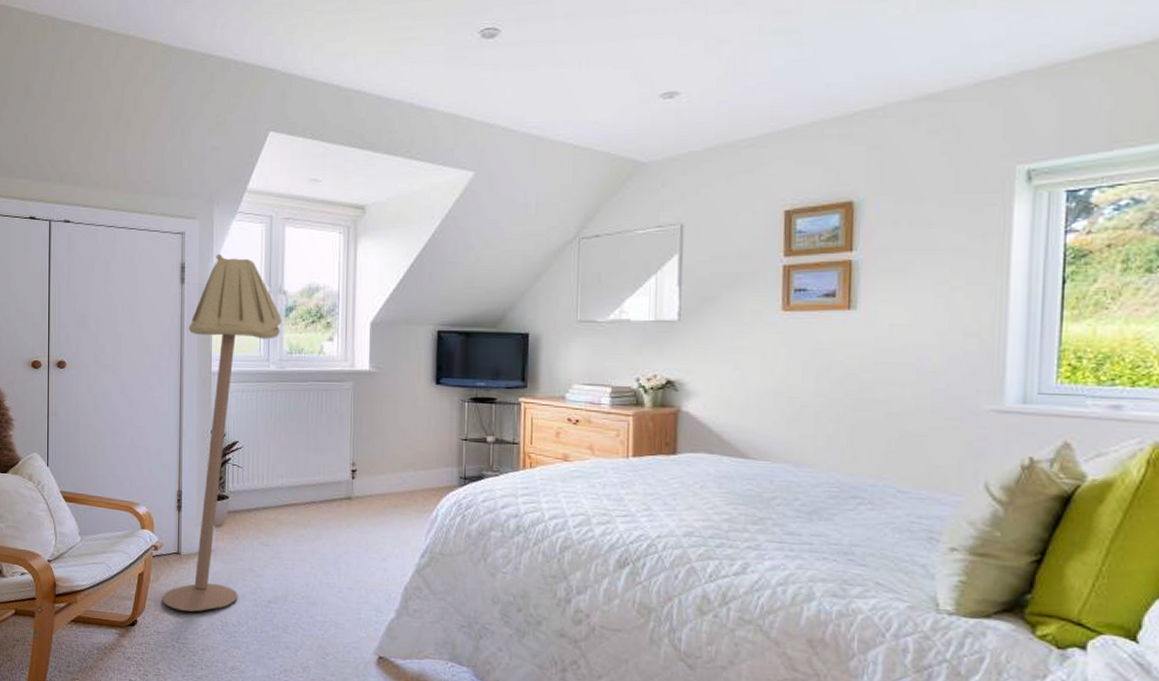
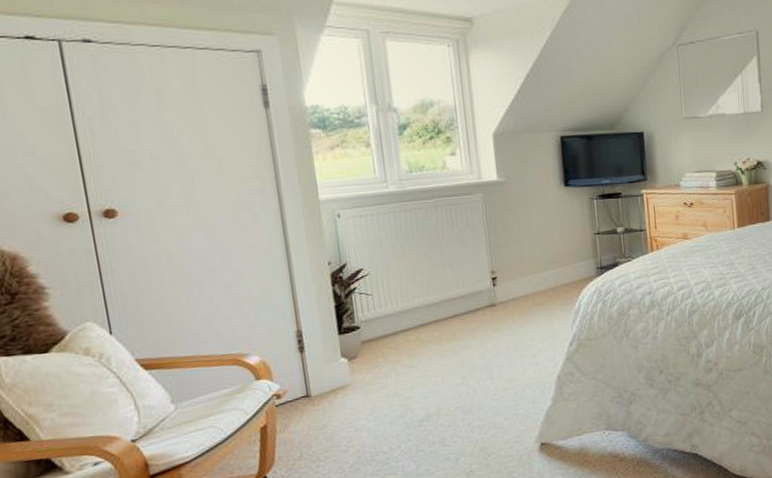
floor lamp: present [162,253,281,612] -> none [282,72,396,454]

